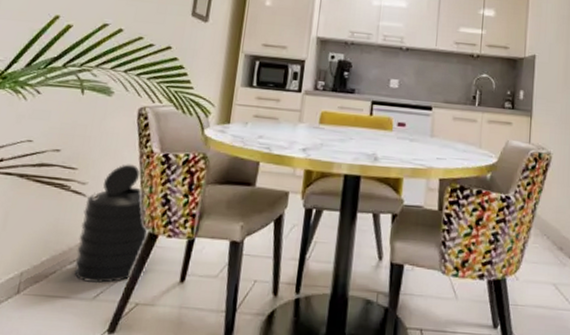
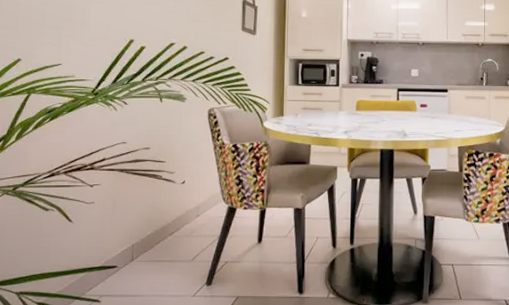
trash can: present [74,164,148,284] -> none [173,155,228,249]

